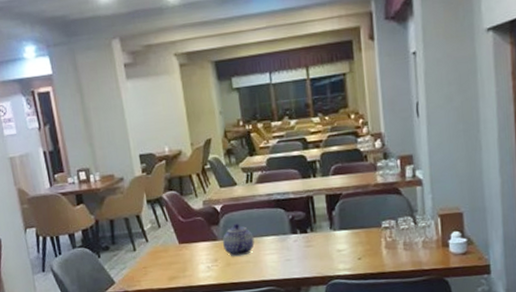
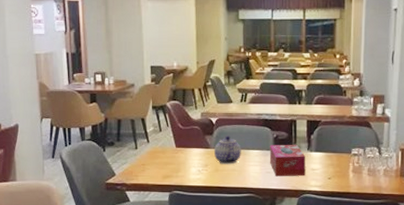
tissue box: none [285,224,331,264] -> present [269,144,306,177]

